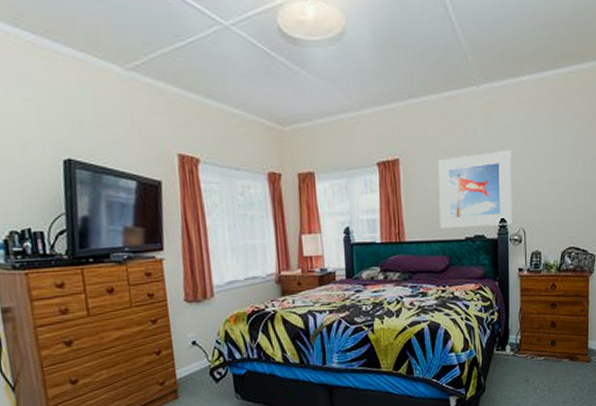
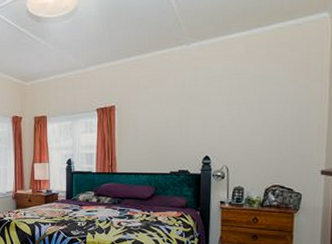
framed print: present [438,149,512,229] -> none [147,97,217,164]

